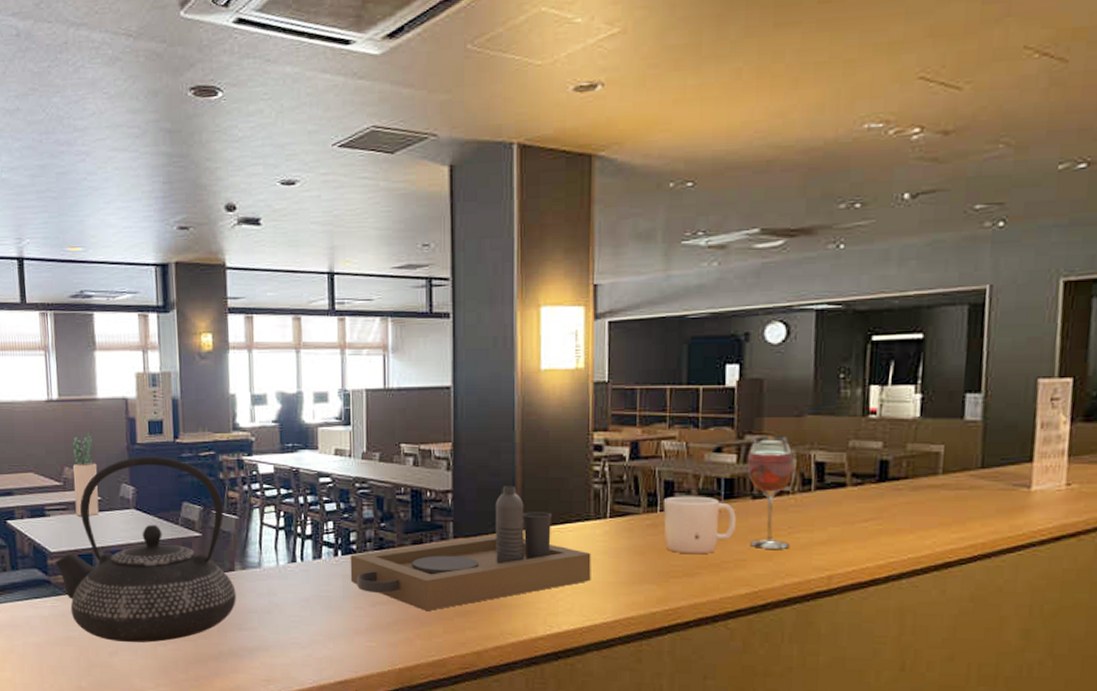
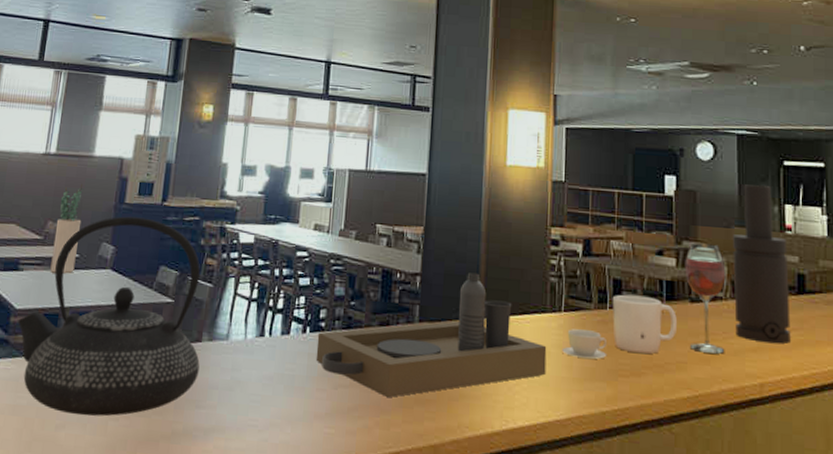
teacup: none [608,534,658,562] -> present [562,329,607,359]
dispenser: none [802,366,870,534] -> present [733,184,791,344]

